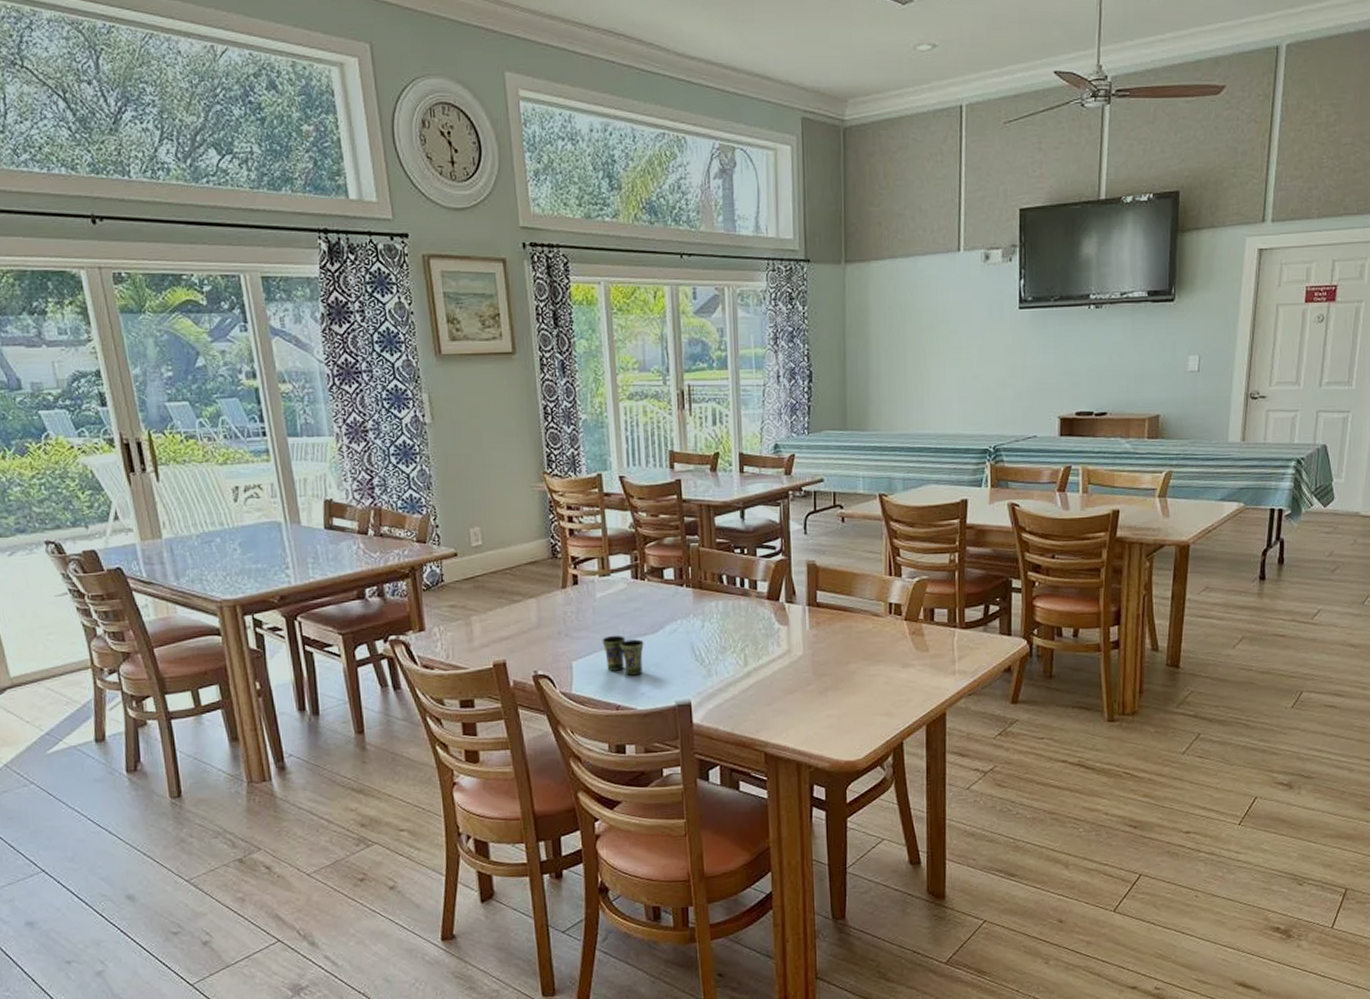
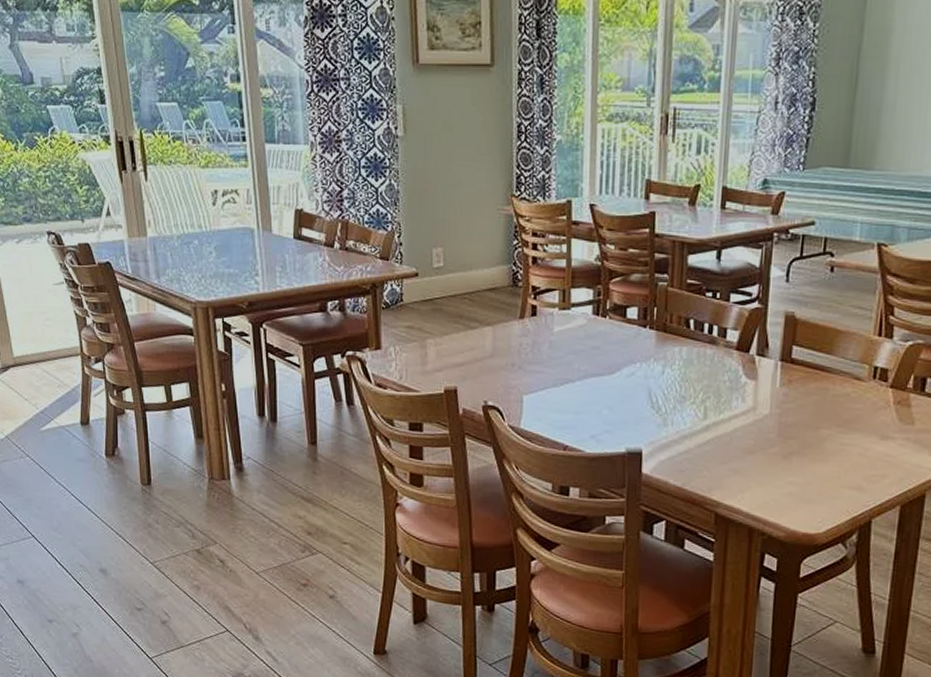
cup: present [602,635,644,676] -> none [555,372,599,417]

